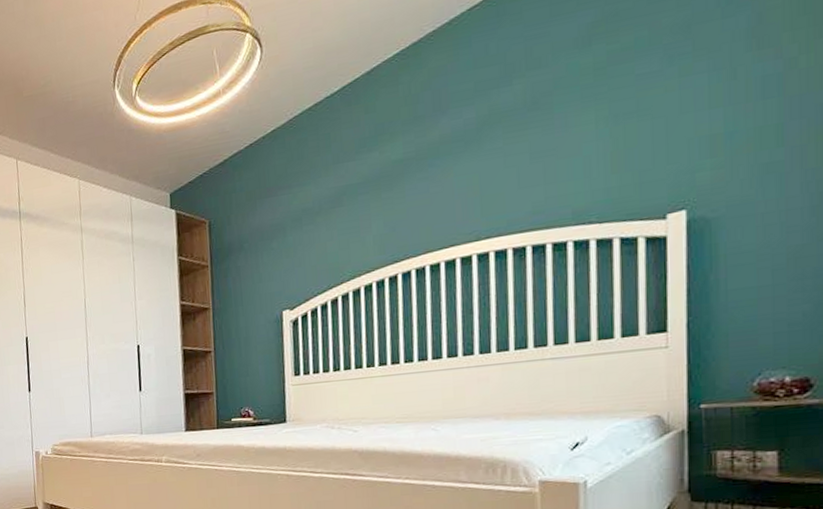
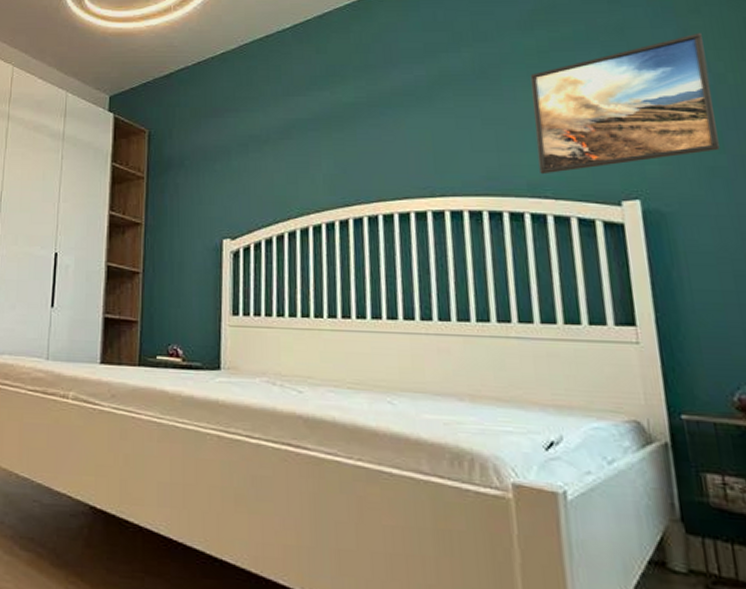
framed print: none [584,13,780,201] -> present [530,32,720,175]

